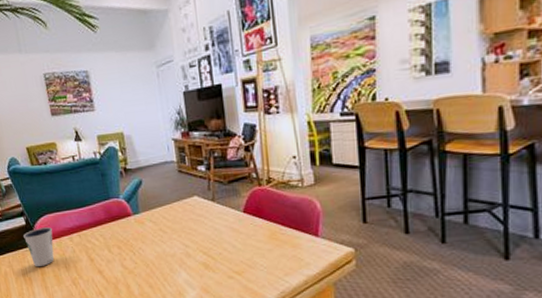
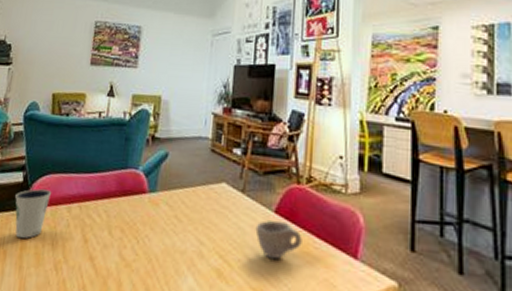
cup: none [229,218,270,248] -> present [255,220,302,260]

